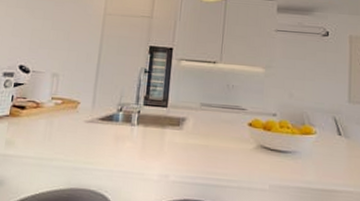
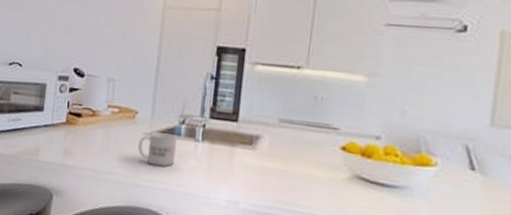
mug: none [79,119,115,150] -> present [138,132,177,167]

